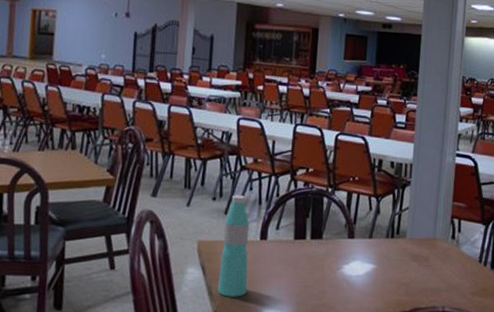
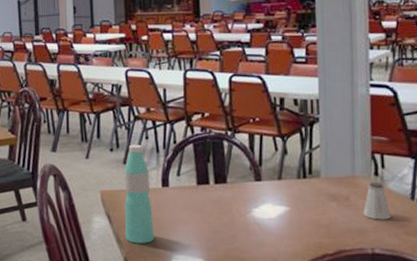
saltshaker: none [439,245,461,281] -> present [363,182,391,220]

